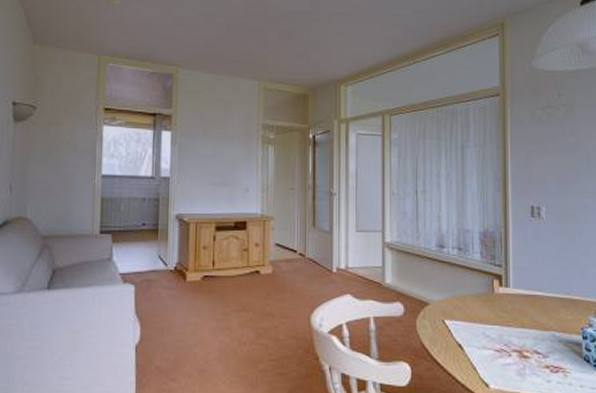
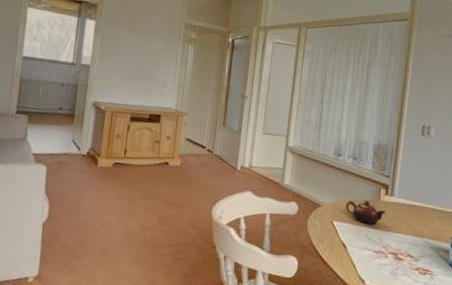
teapot: none [456,294,503,320] -> present [345,200,386,224]

